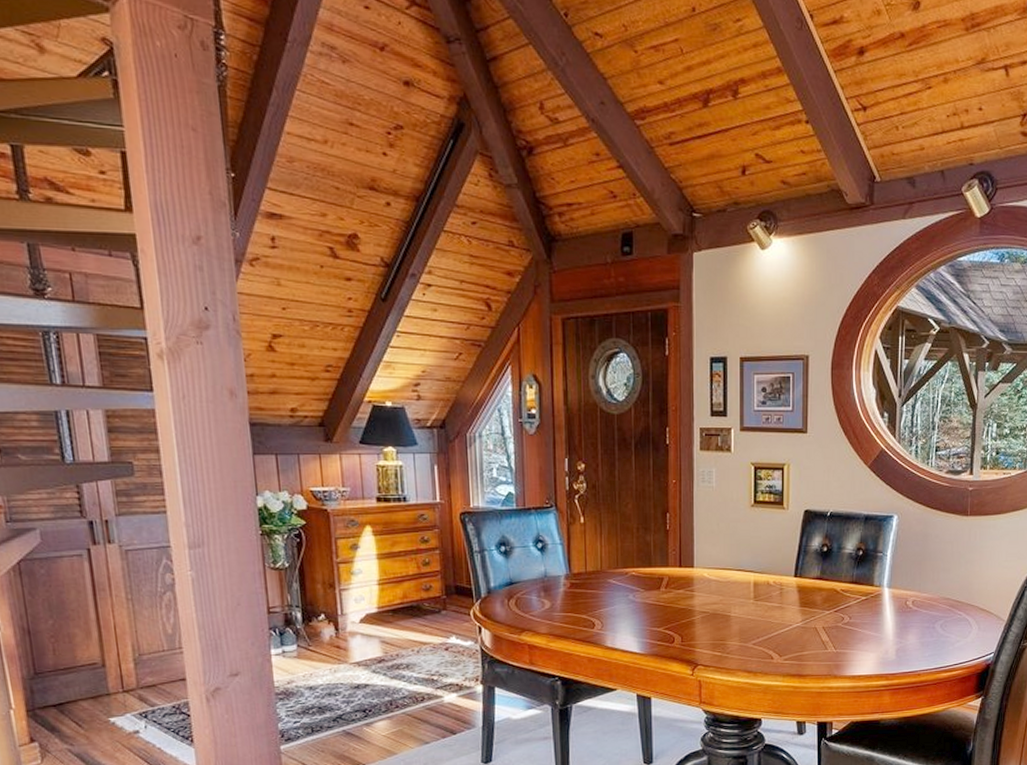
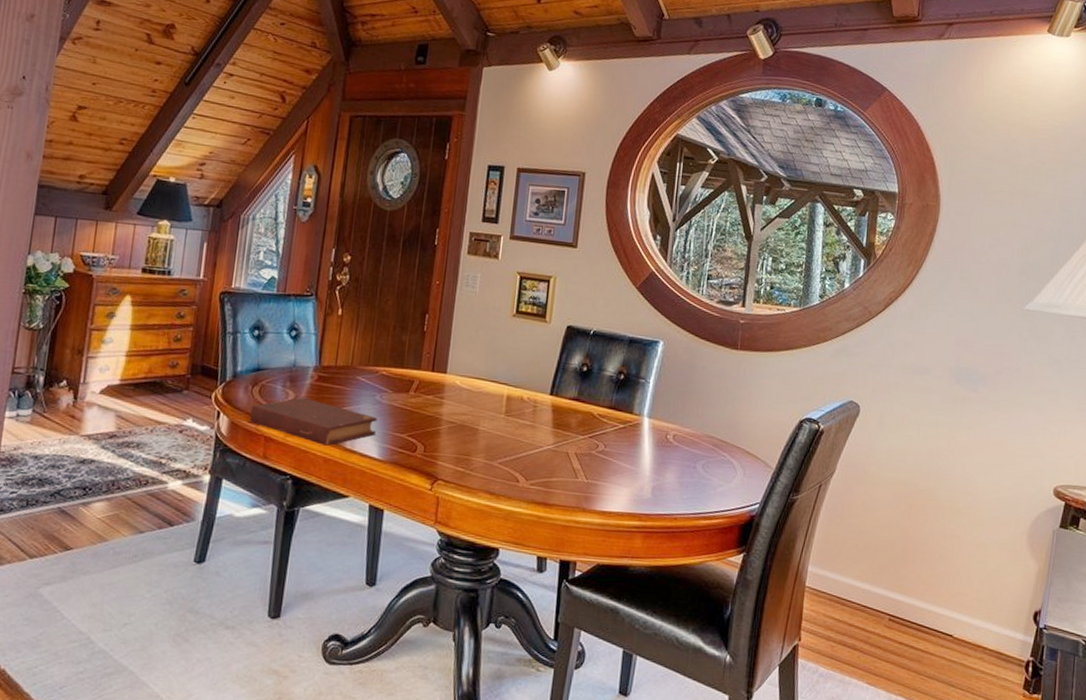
book: none [510,605,633,646] -> present [249,398,377,446]

